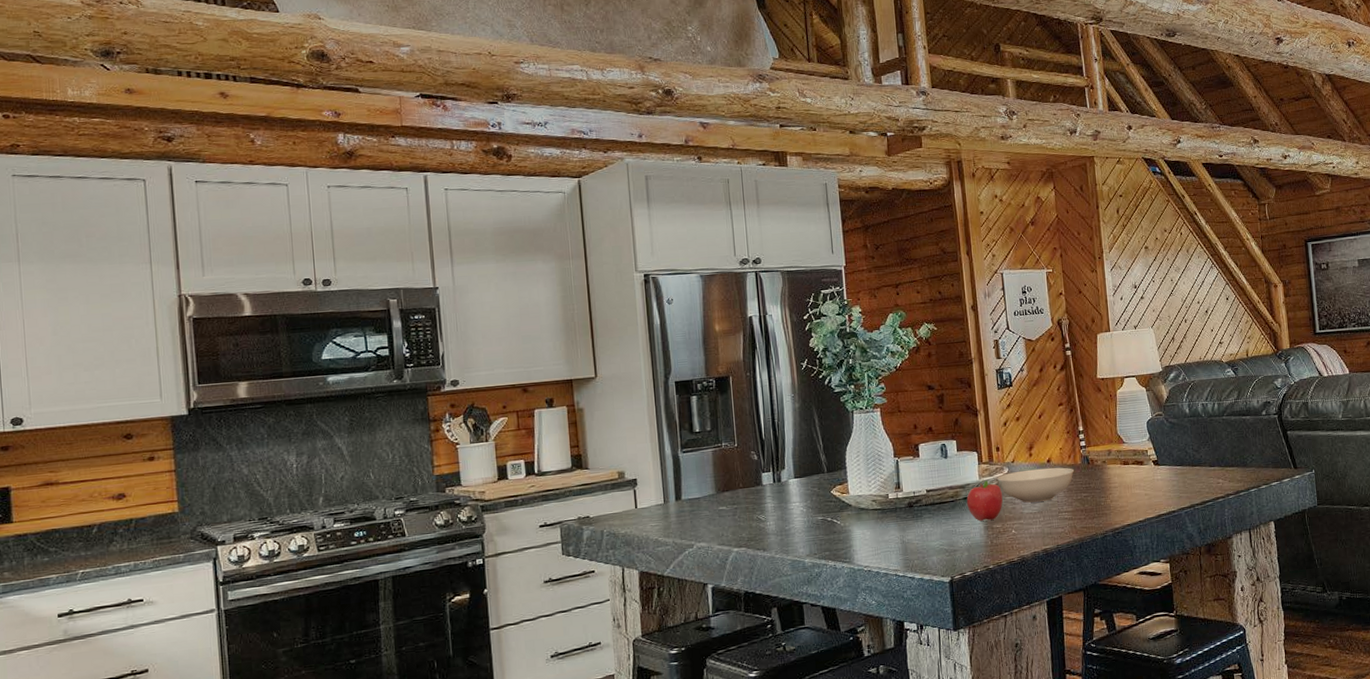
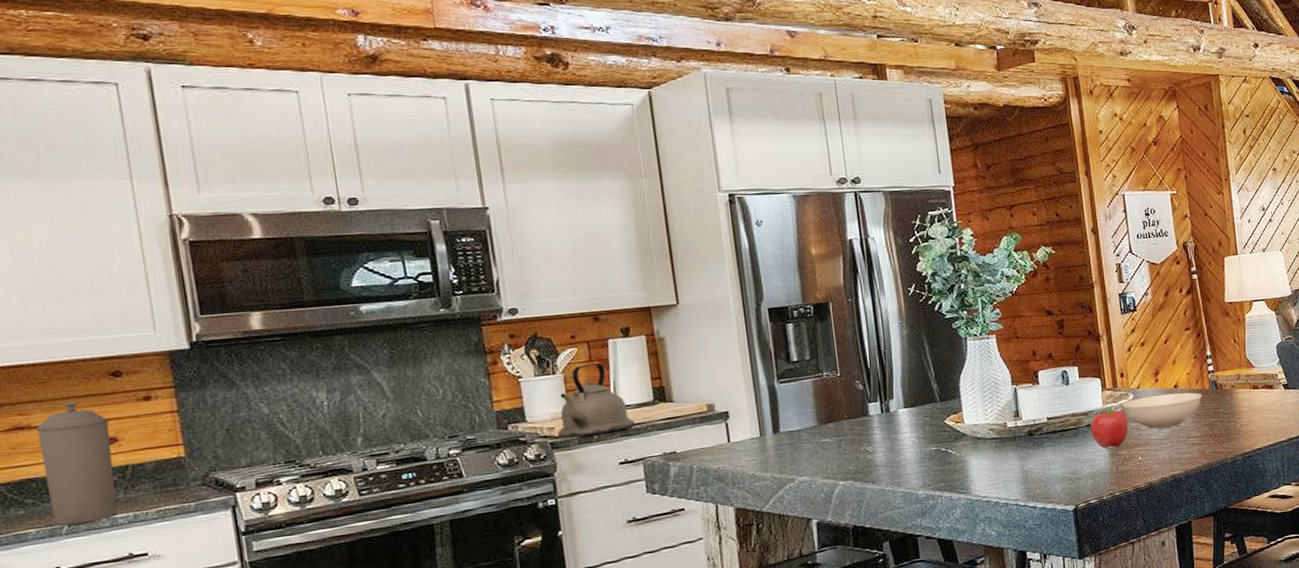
canister: none [62,461,121,573] -> present [36,402,117,526]
kettle: none [488,432,555,502] -> present [558,363,636,439]

